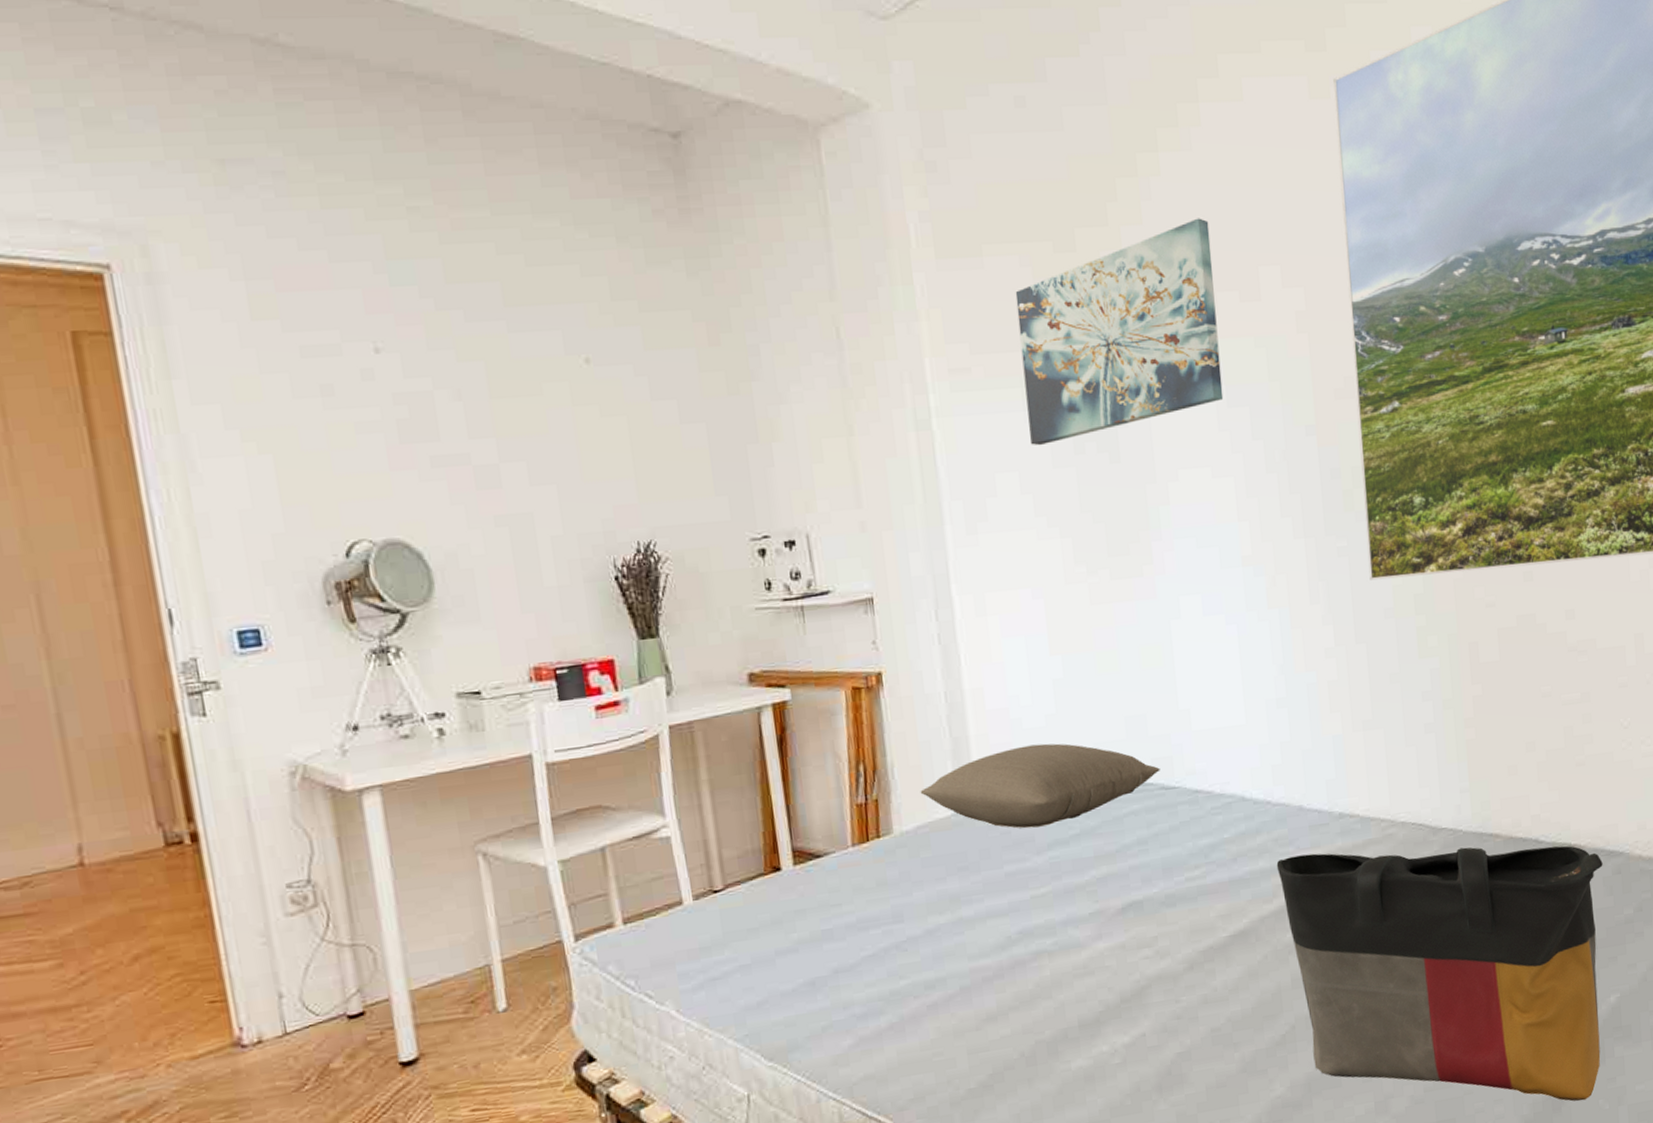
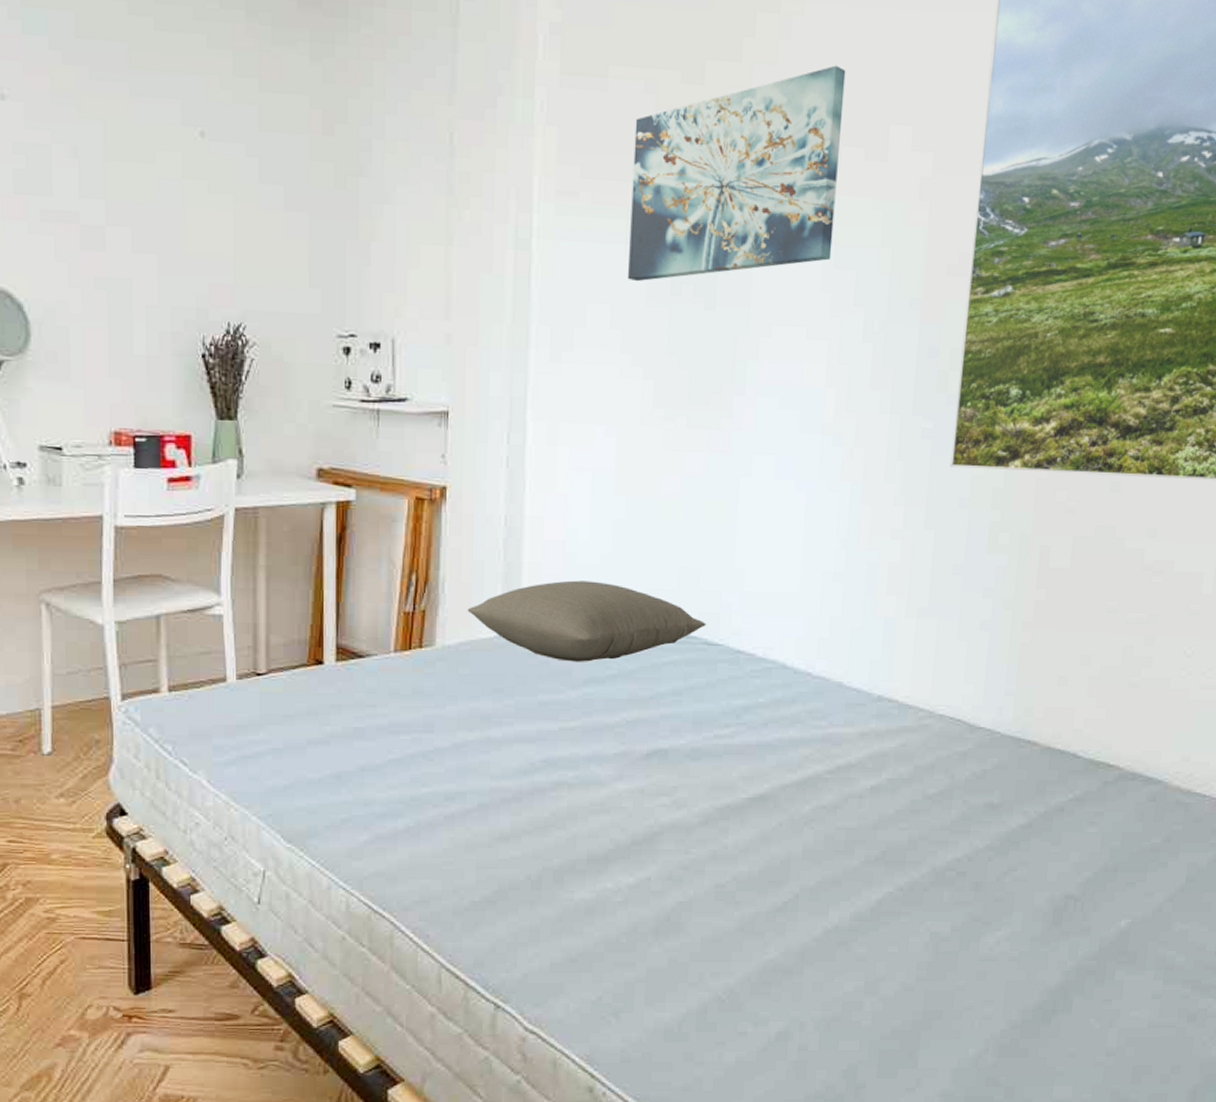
tote bag: present [1276,845,1603,1102] -> none [806,731,1139,1017]

